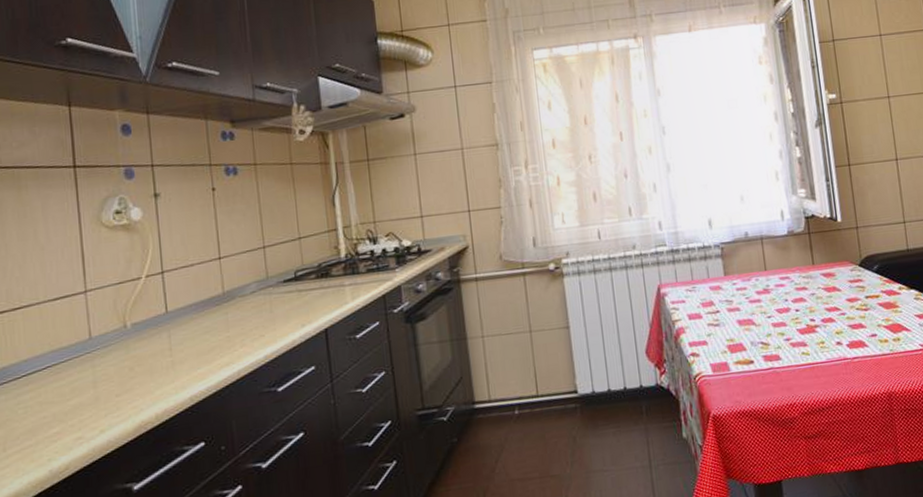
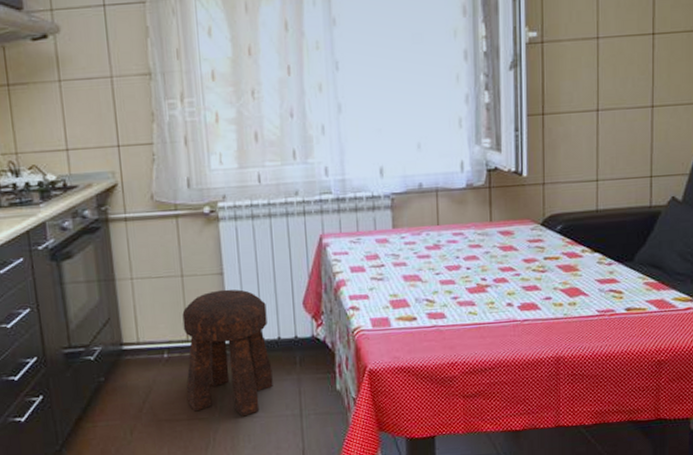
stool: none [531,342,622,472] -> present [182,289,273,417]

